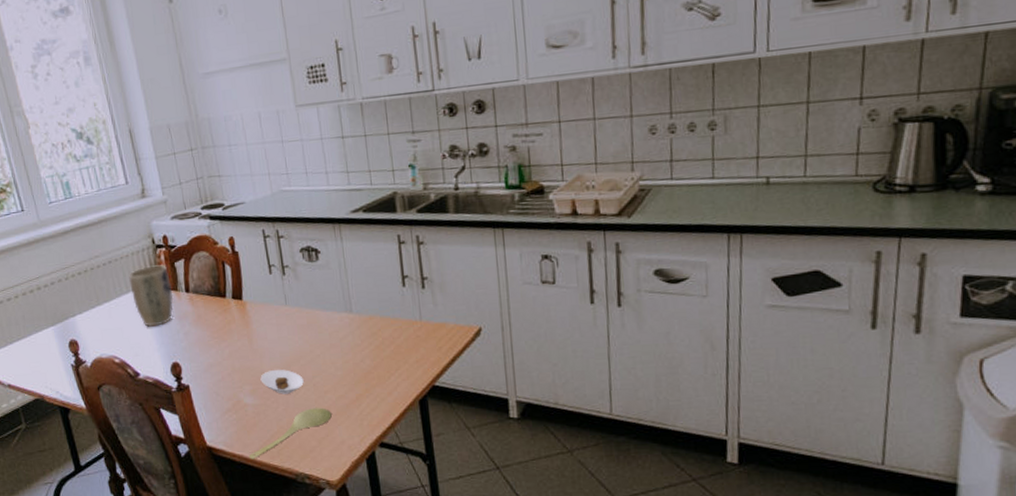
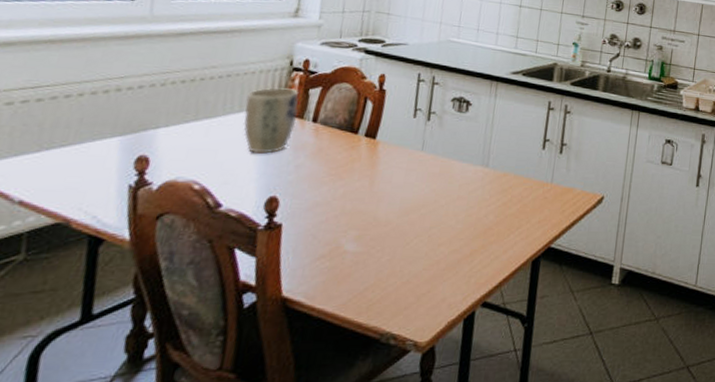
spoon: present [248,407,332,459] -> none [330,261,440,315]
saucer: present [260,369,304,394] -> none [370,215,420,244]

